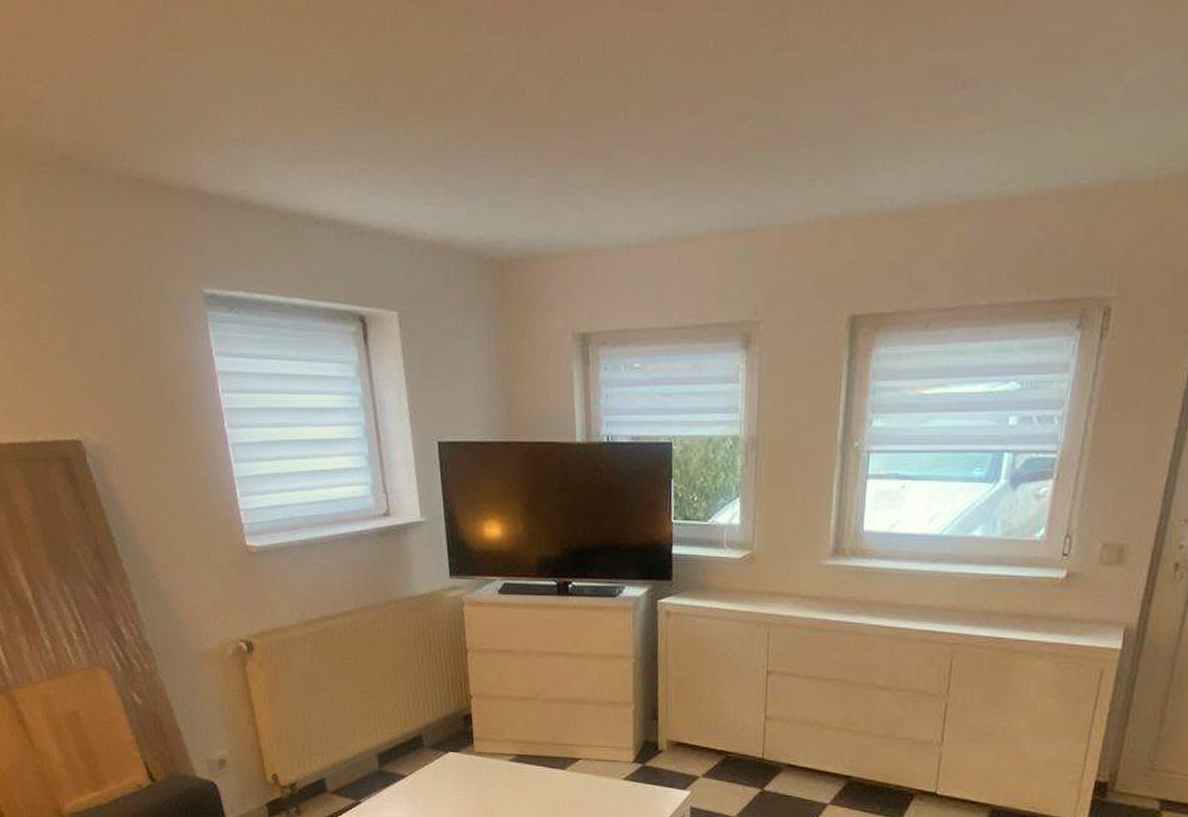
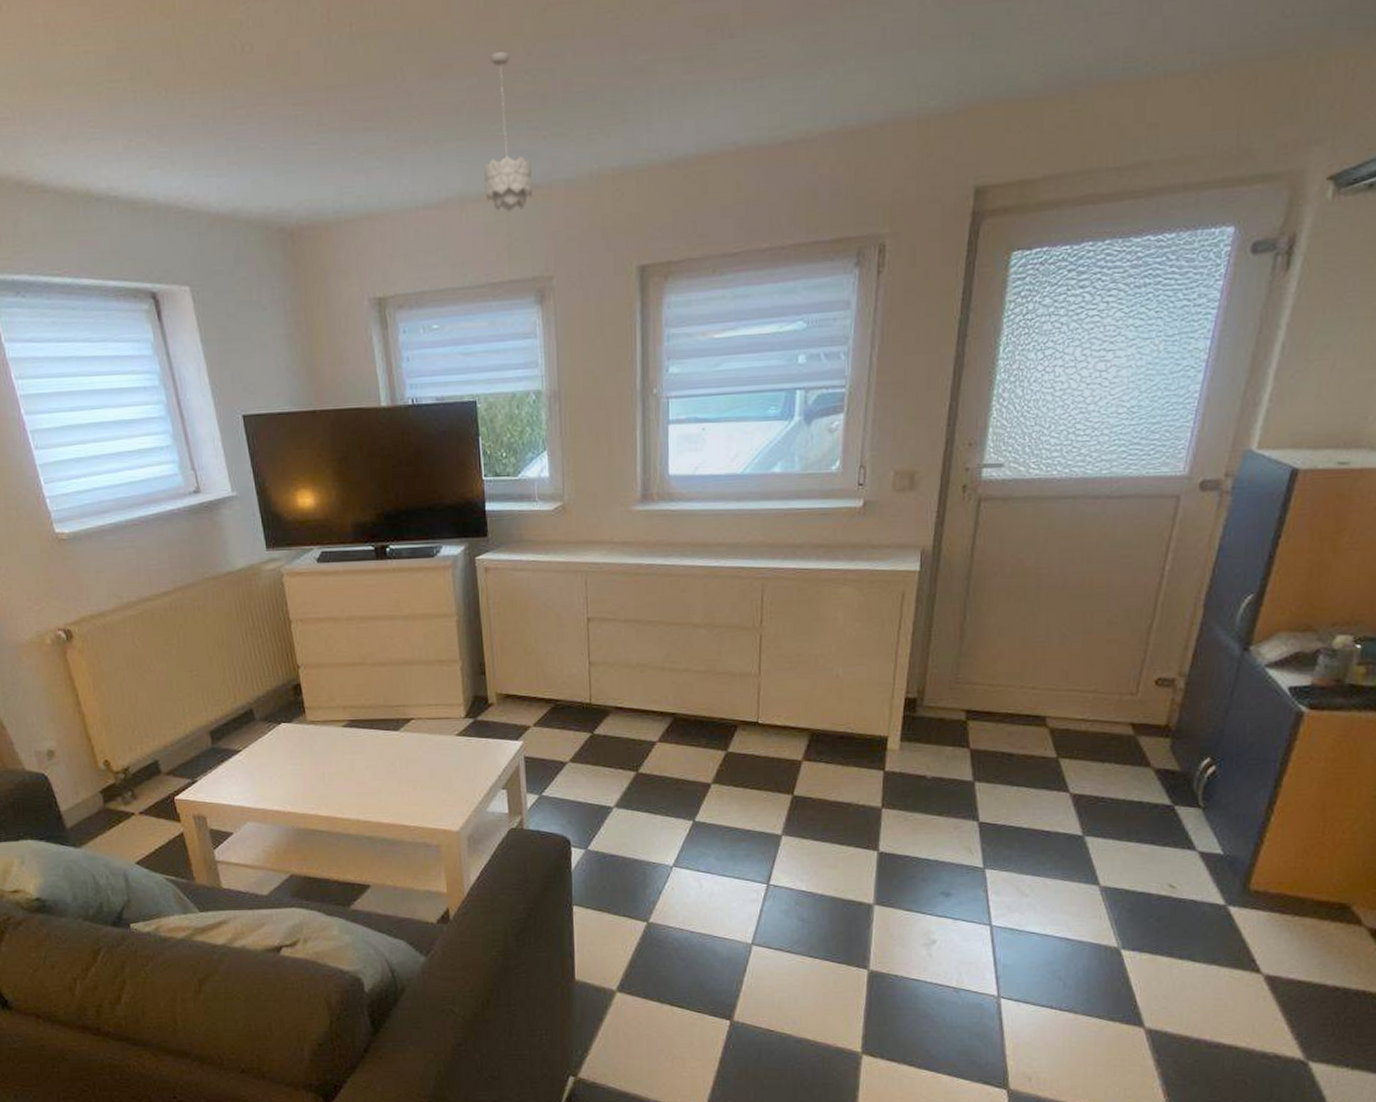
pendant light: none [698,94,749,255] -> present [484,52,533,212]

